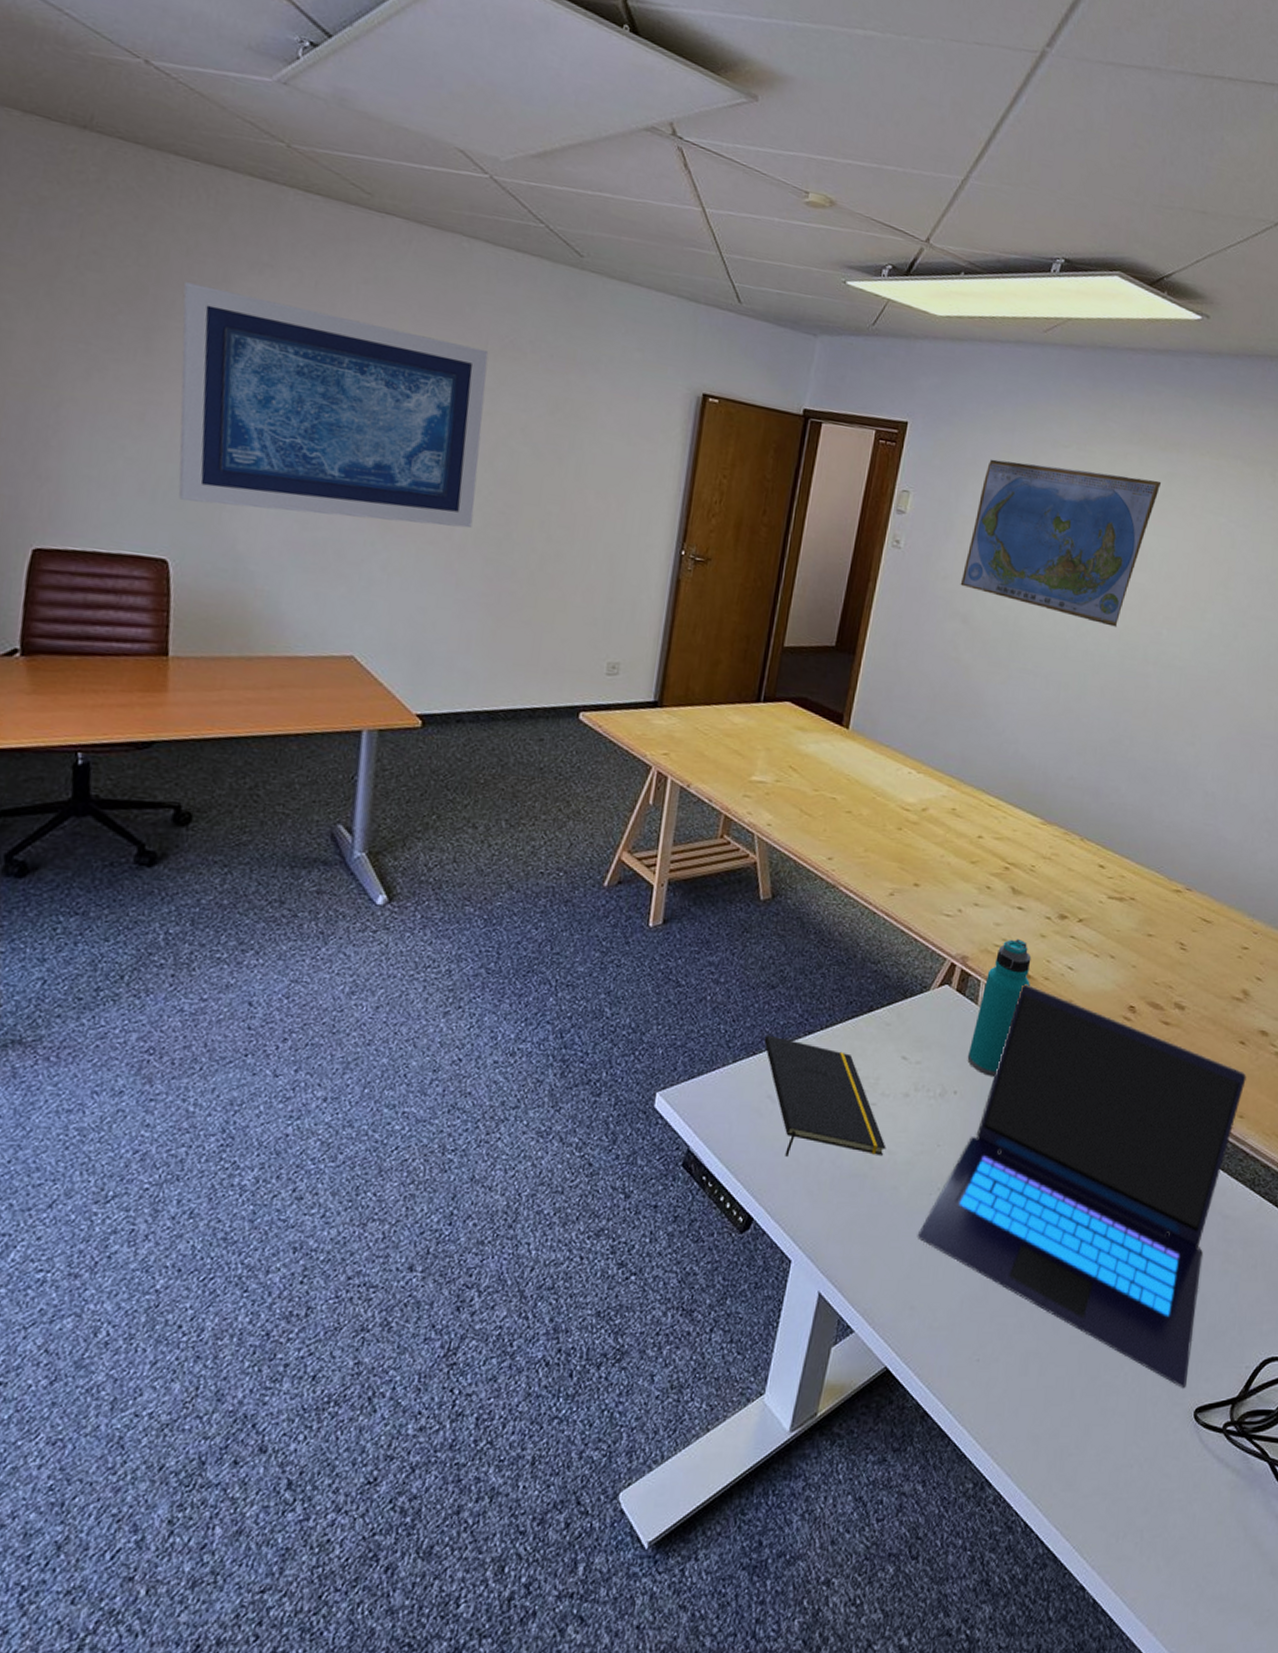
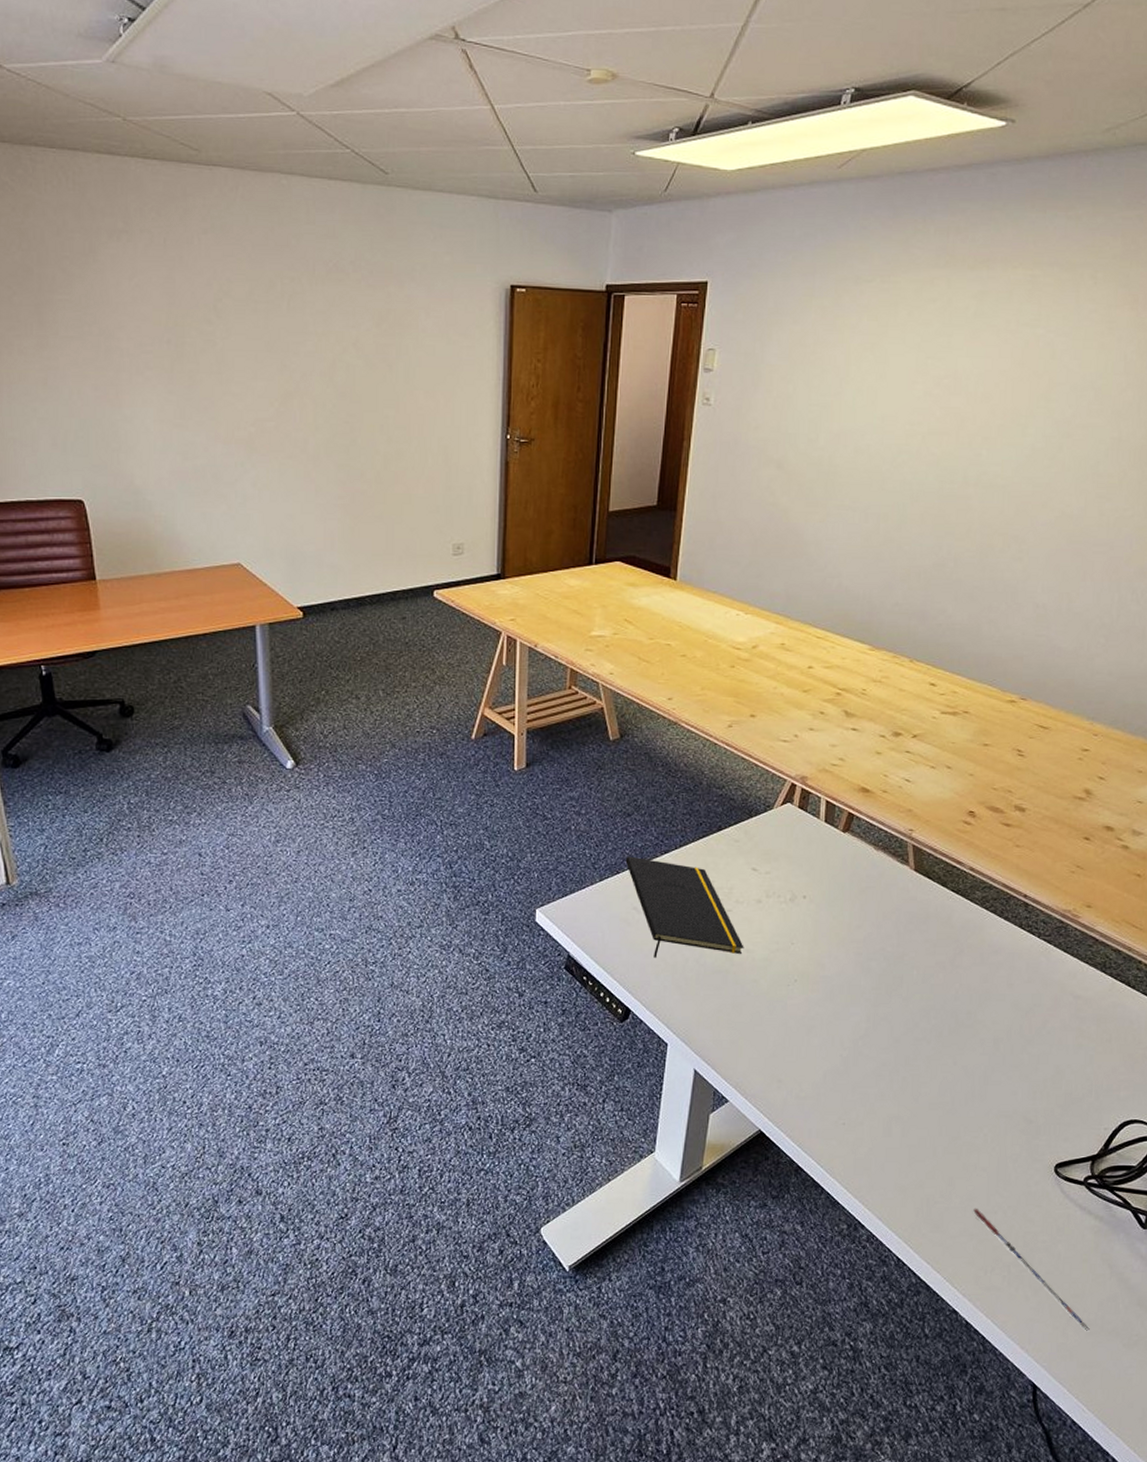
wall art: present [178,282,489,528] -> none [60,258,322,449]
laptop: present [917,984,1247,1388] -> none [779,798,1093,1147]
world map: present [960,459,1162,627] -> none [772,301,973,454]
water bottle: present [967,939,1032,1076] -> none [813,758,869,881]
pen: none [1108,1461,1221,1607] -> present [973,1208,1090,1331]

